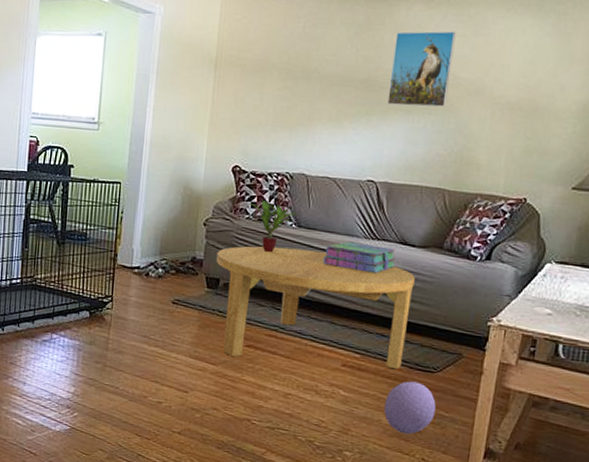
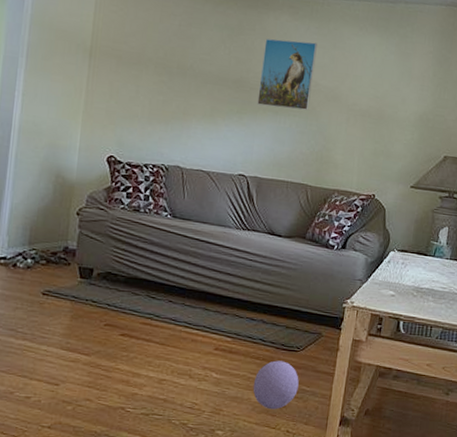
coffee table: present [216,246,415,370] -> none [89,235,281,351]
potted plant: present [247,200,300,253] -> none [122,191,175,243]
stack of books: present [323,241,397,273] -> none [197,232,265,262]

